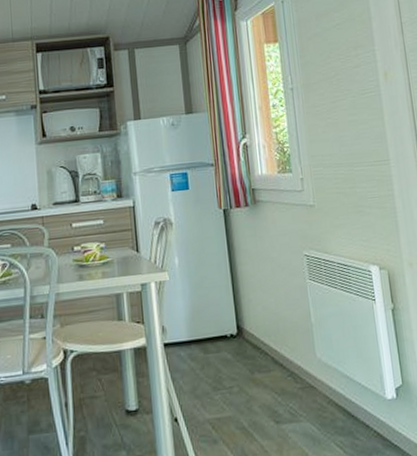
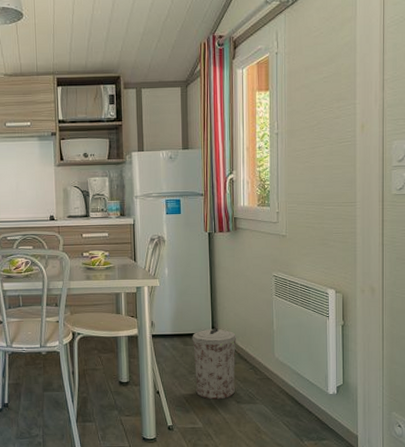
trash can: none [213,327,272,423] -> present [192,328,236,400]

